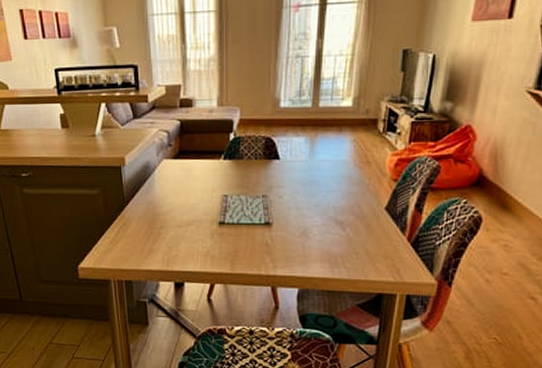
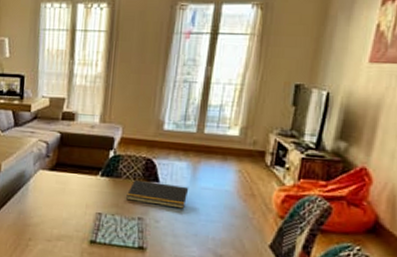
notepad: none [250,159,308,182] -> present [126,179,189,209]

